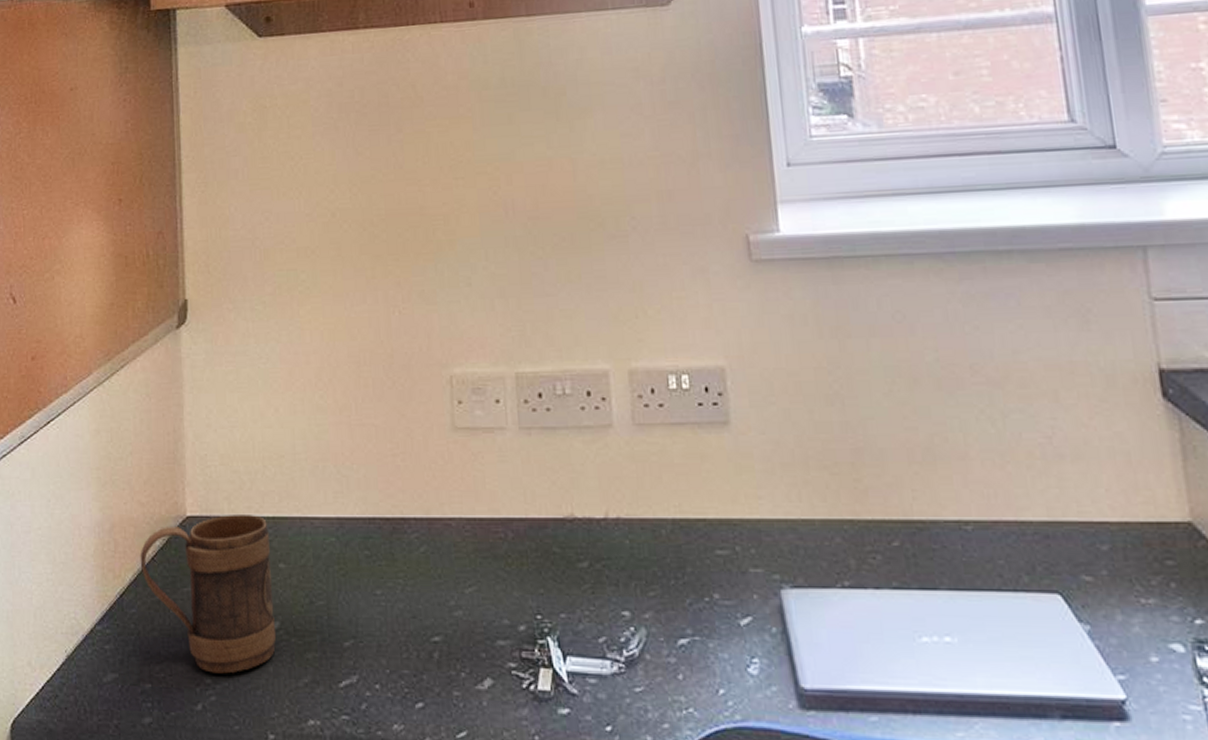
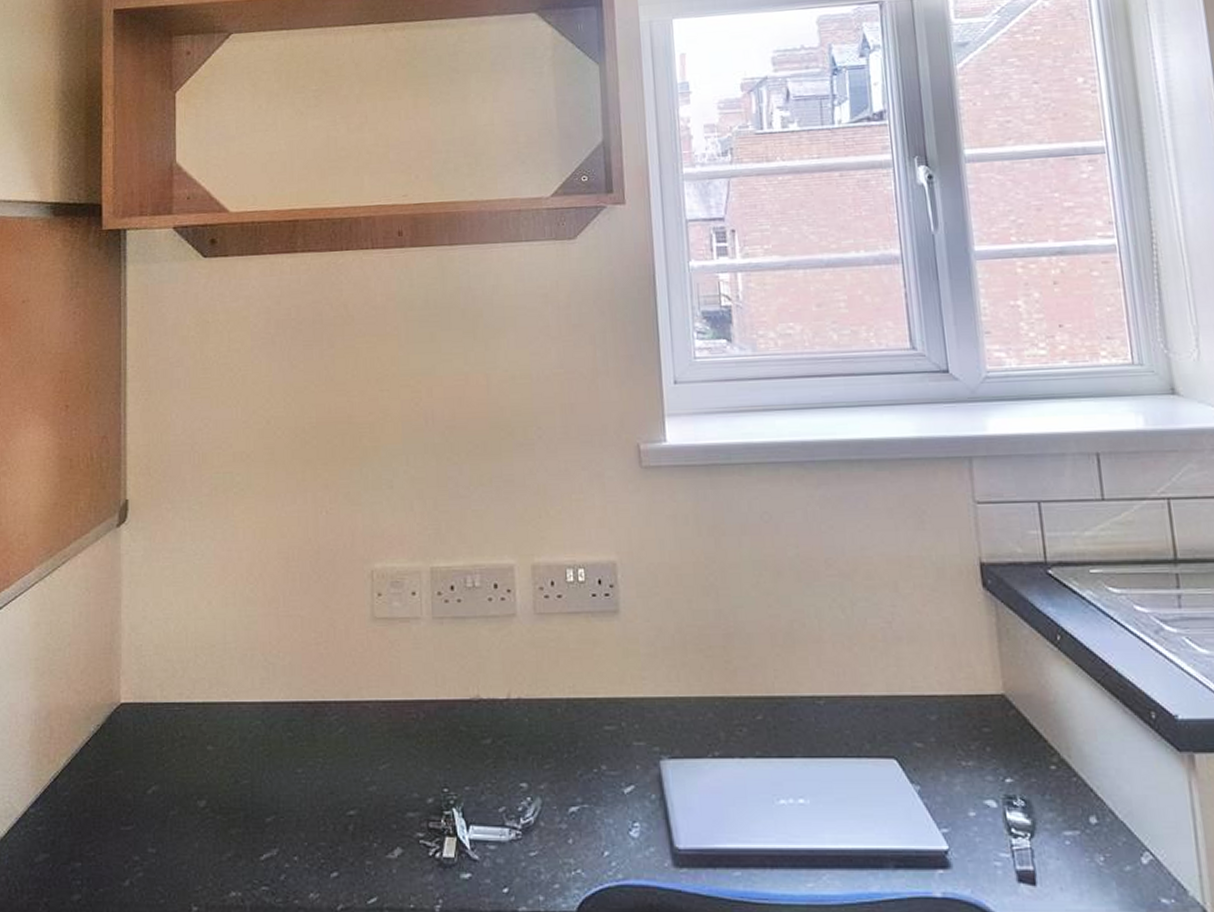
mug: present [140,515,277,674] -> none [74,701,203,851]

